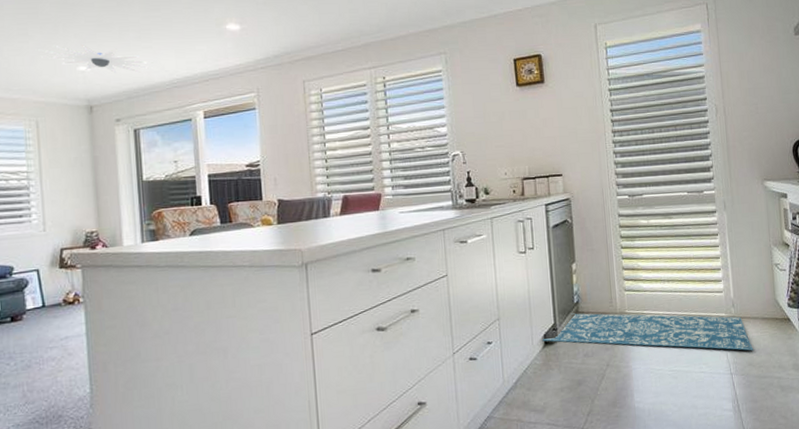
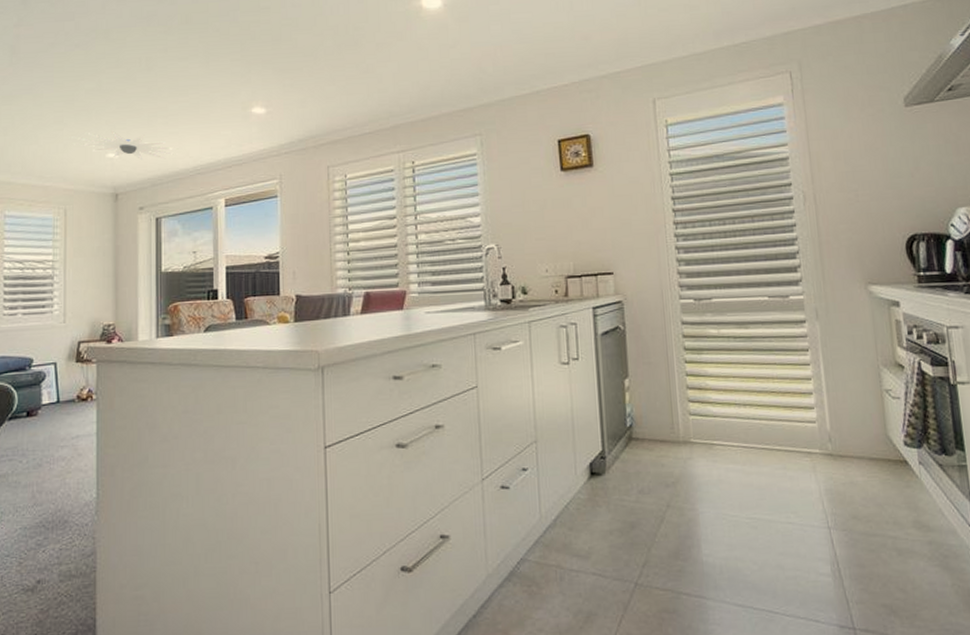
rug: present [542,313,754,351] -> none [587,439,859,500]

